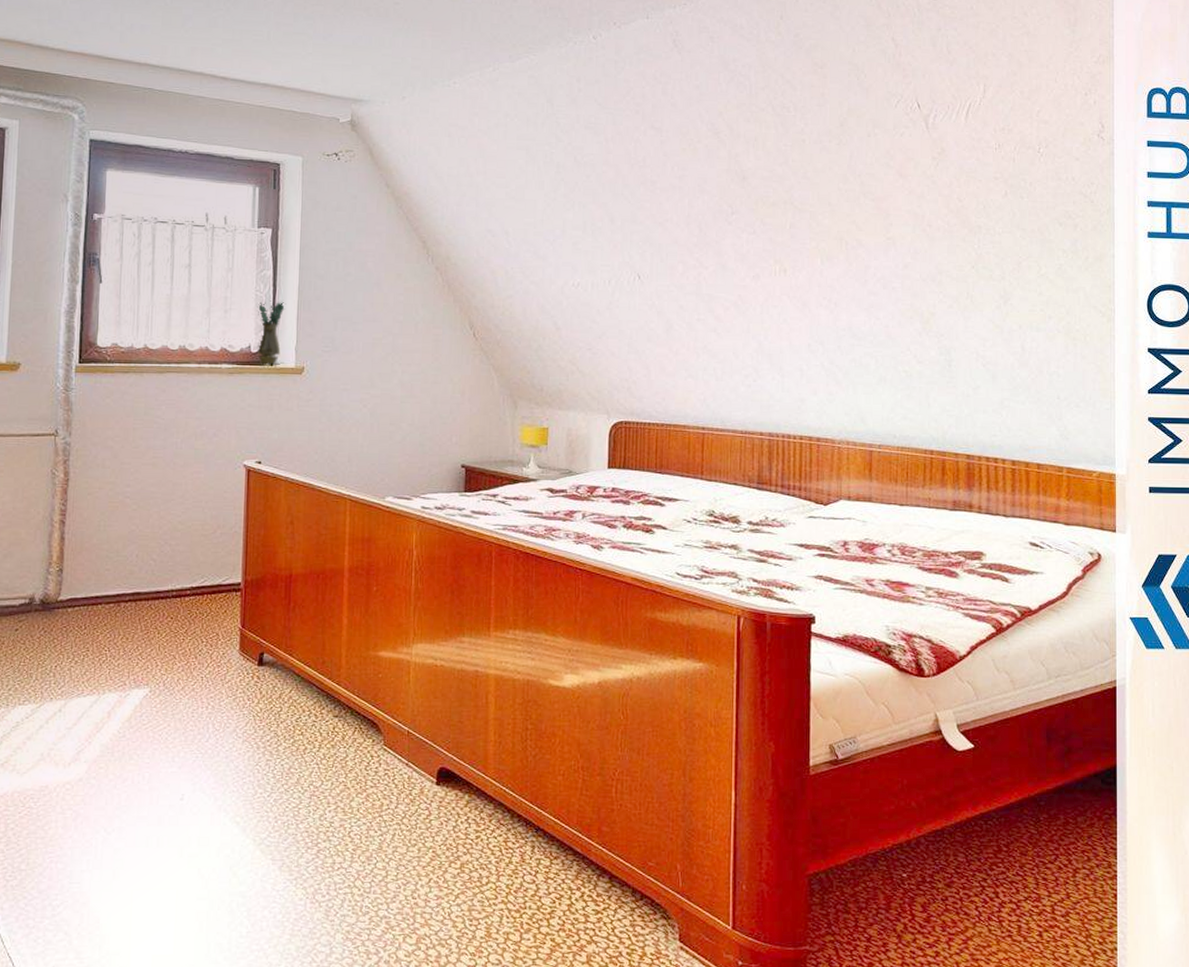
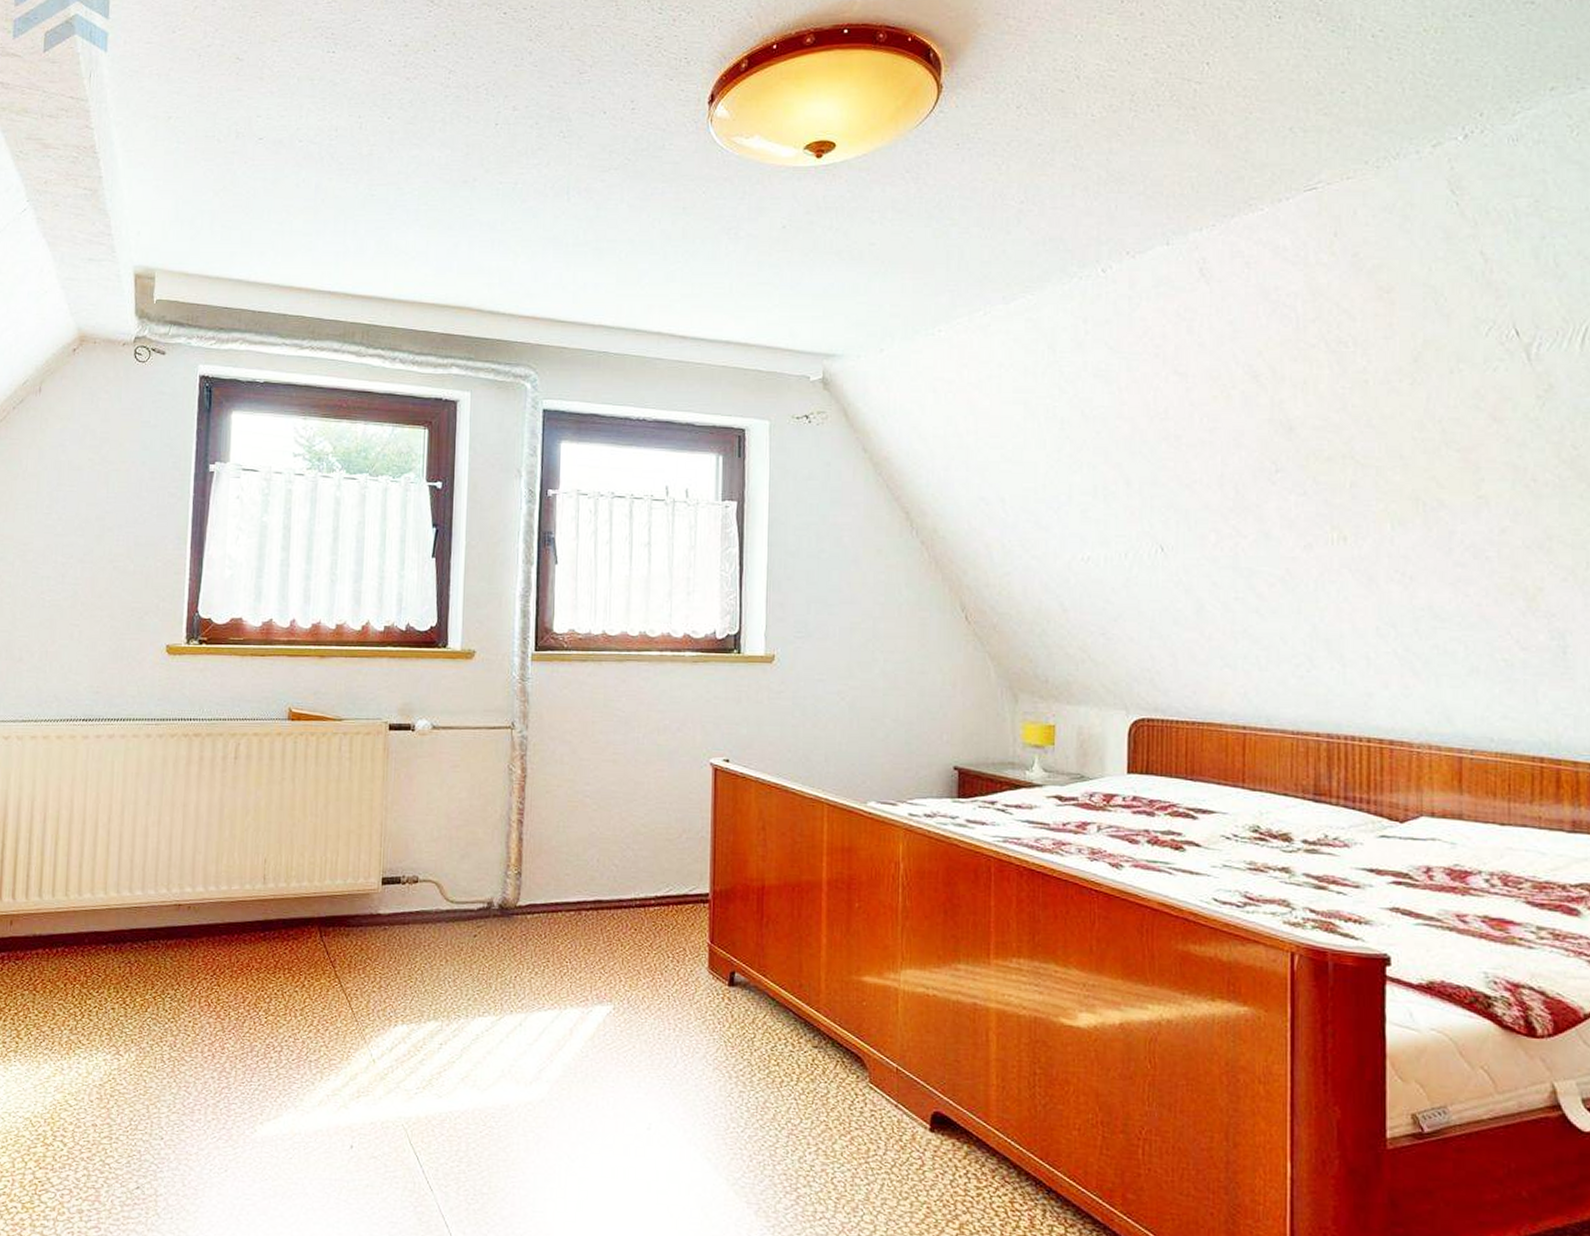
vase: present [257,300,286,364] -> none [722,581,754,651]

